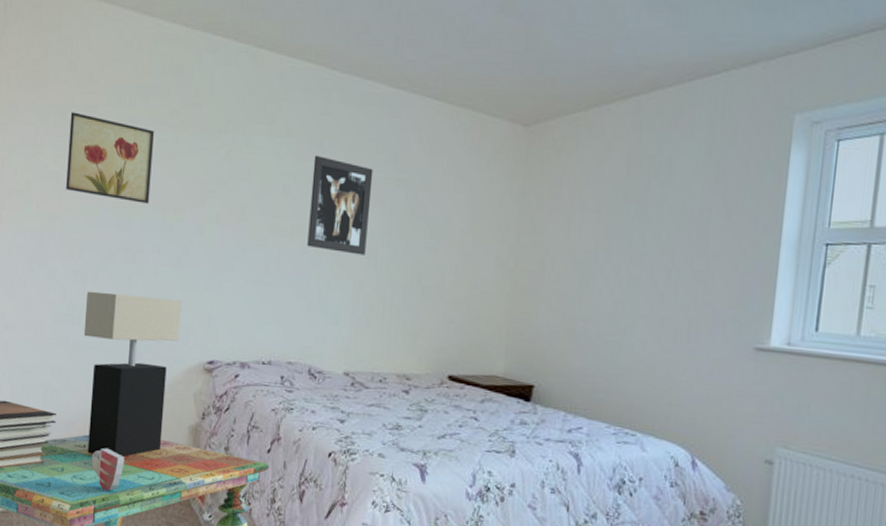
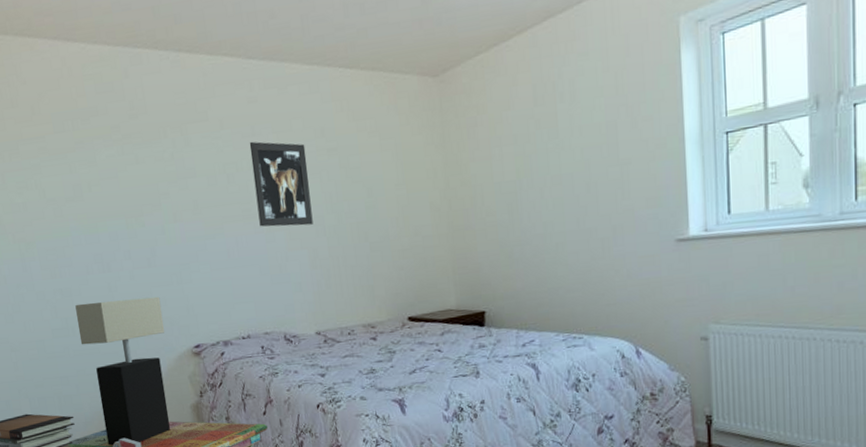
wall art: present [66,112,154,204] -> none [22,145,111,219]

